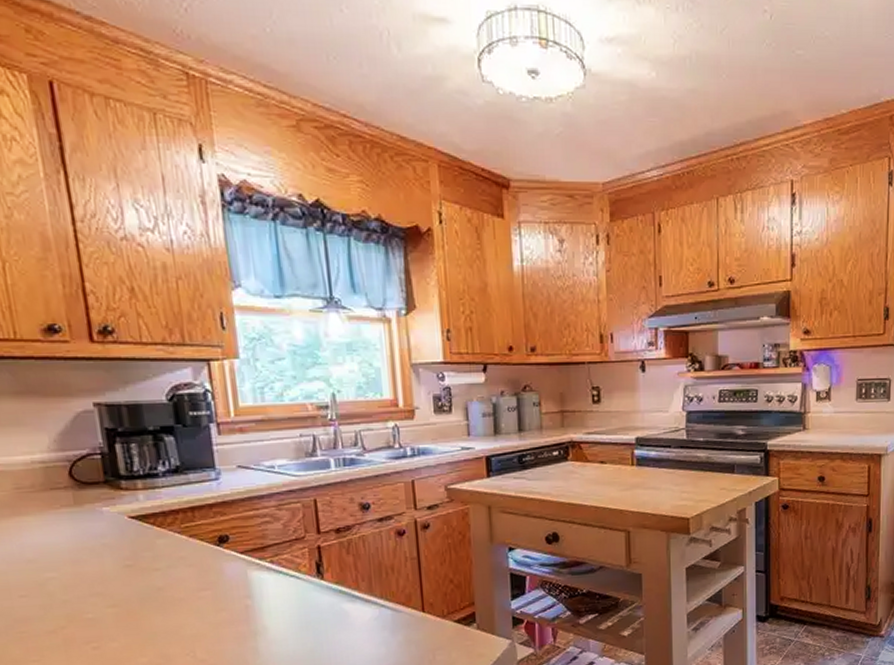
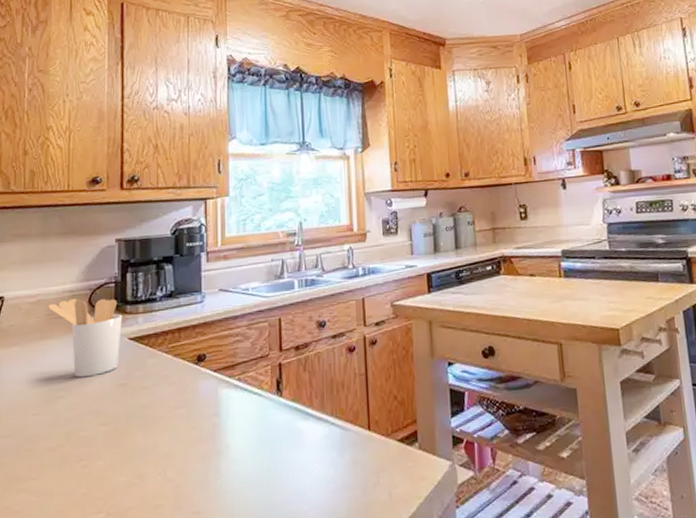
utensil holder: none [15,471,121,558] -> present [48,299,123,378]

